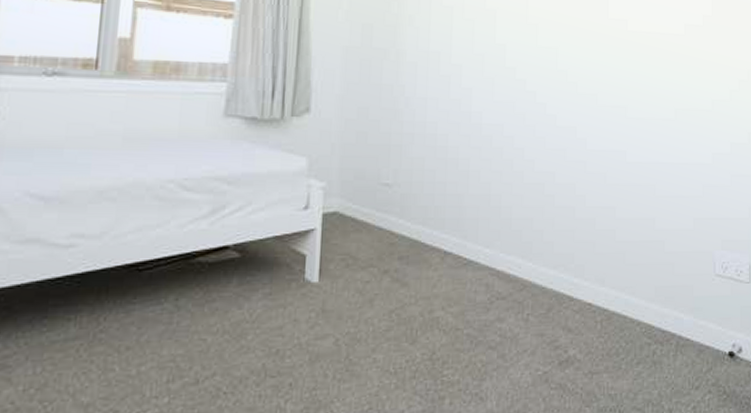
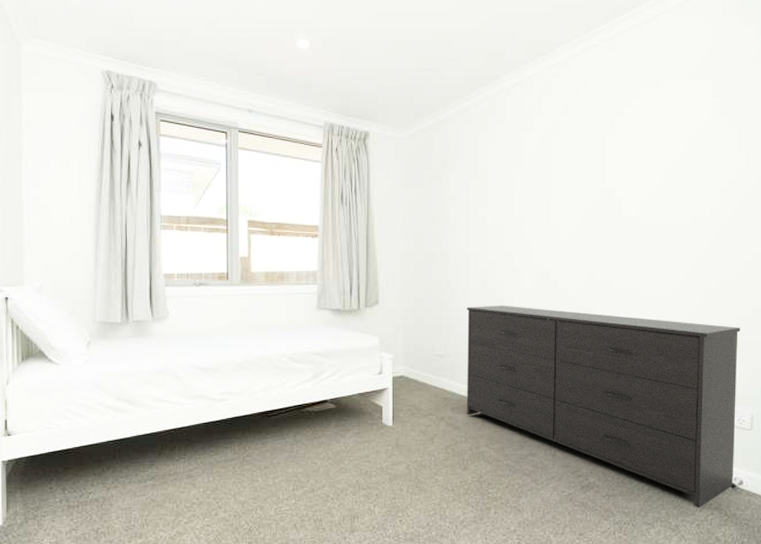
dresser: none [419,120,736,385] -> present [466,305,741,508]

